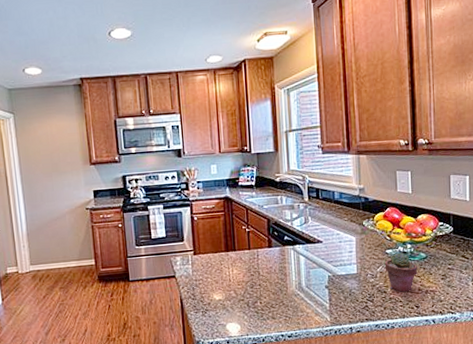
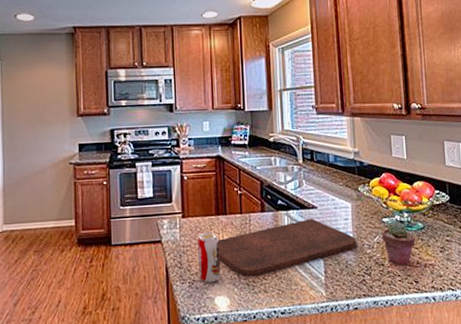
beverage can: none [208,266,231,312] -> present [197,232,220,283]
cutting board: none [227,252,360,306] -> present [217,218,357,277]

